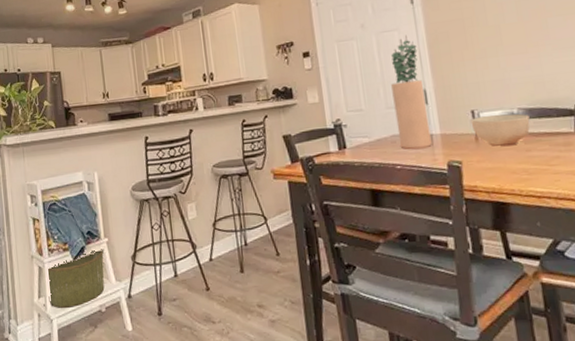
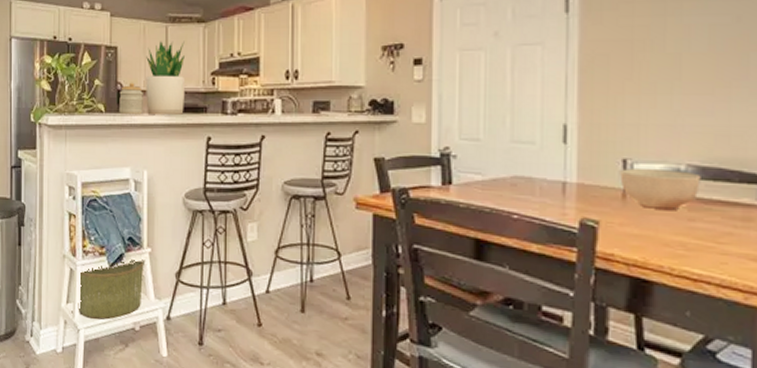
jar: none [66,99,88,128] -> present [119,82,143,115]
planter: none [86,60,123,125] -> present [146,41,186,116]
vase: present [391,35,432,150] -> none [521,52,565,199]

